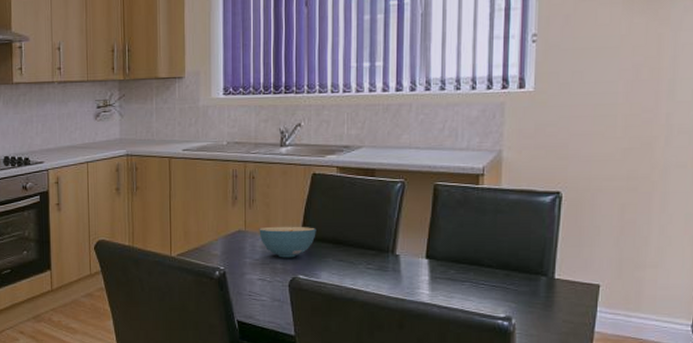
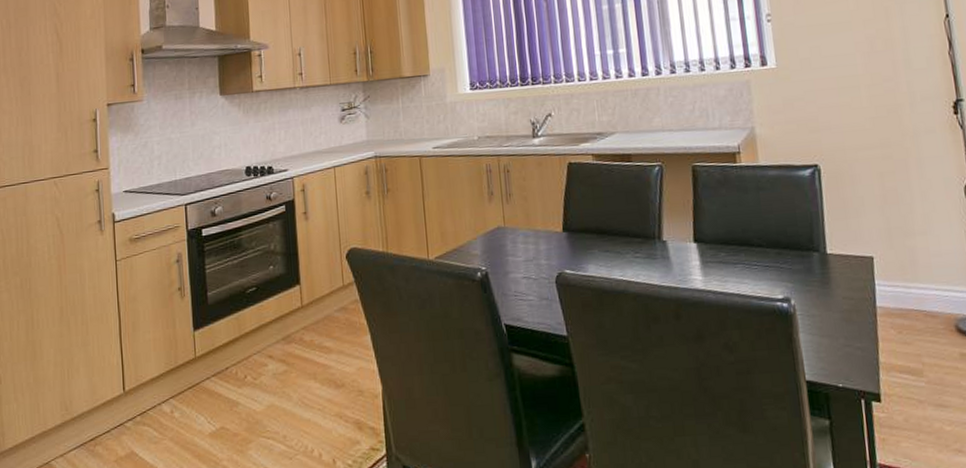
cereal bowl: present [259,226,316,258] -> none [518,218,579,253]

